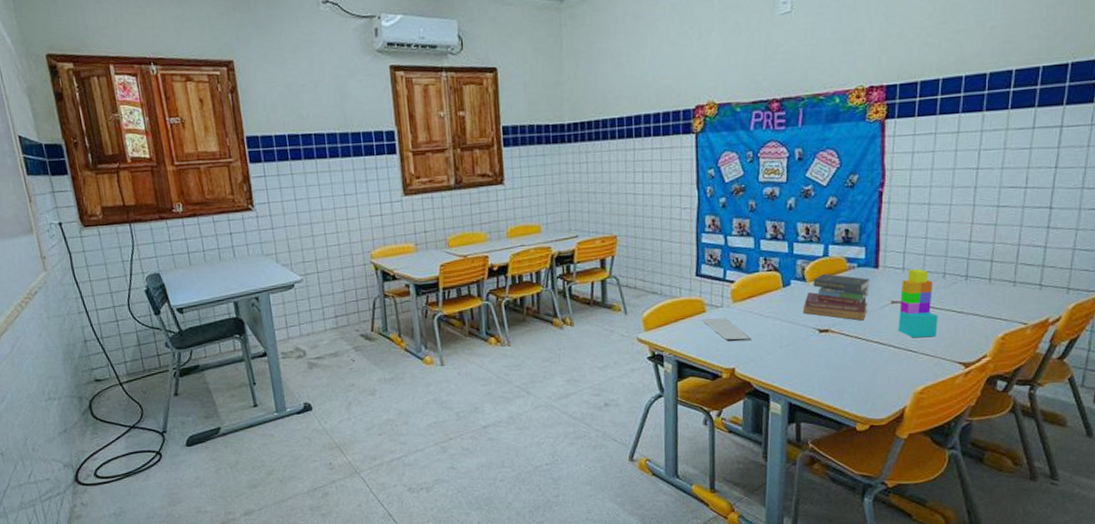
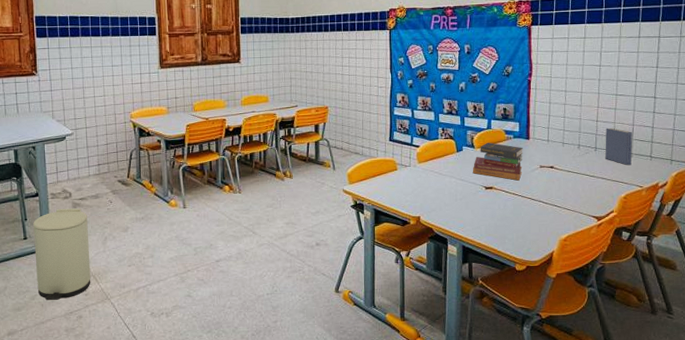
pedal bin: none [263,369,336,476] -> present [33,208,91,300]
paper: present [699,318,753,342] -> none [392,175,434,195]
toy blocks: present [897,269,938,338] -> none [545,141,576,196]
book: none [979,249,1017,298] -> present [605,127,632,166]

